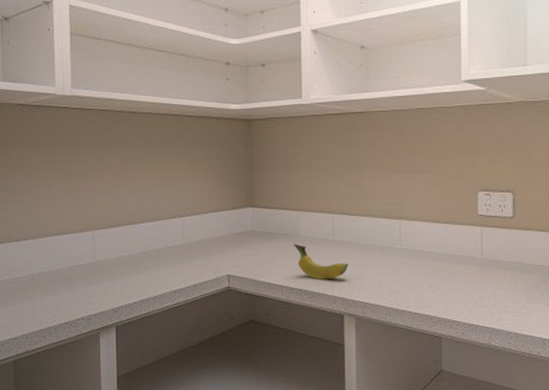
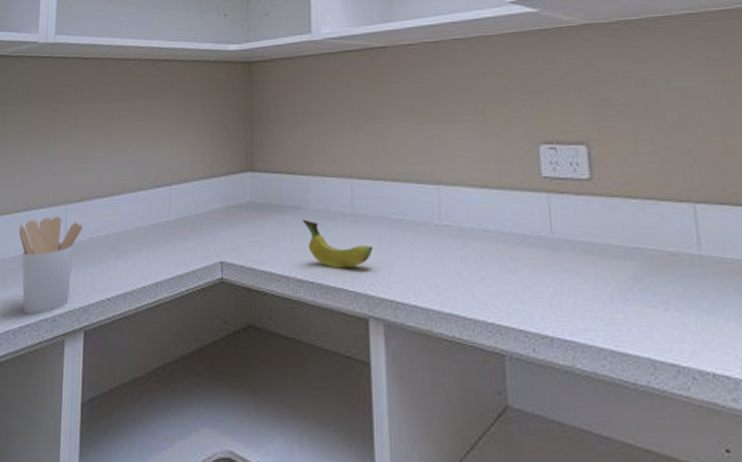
utensil holder: none [52,240,109,314] -> present [19,216,83,313]

